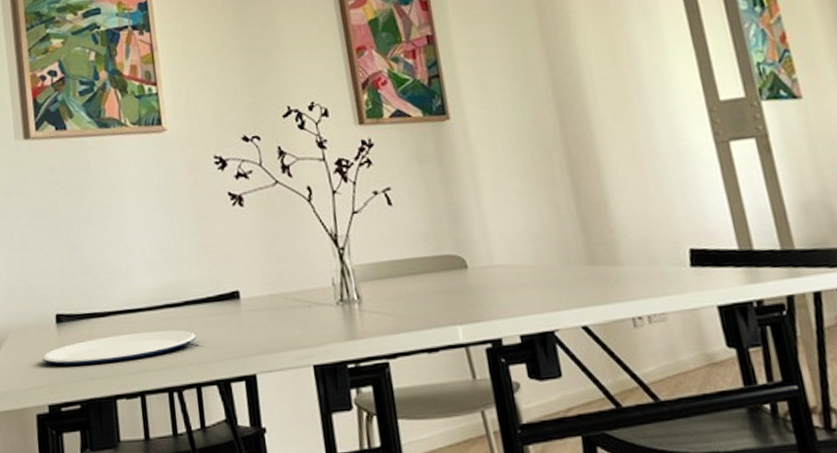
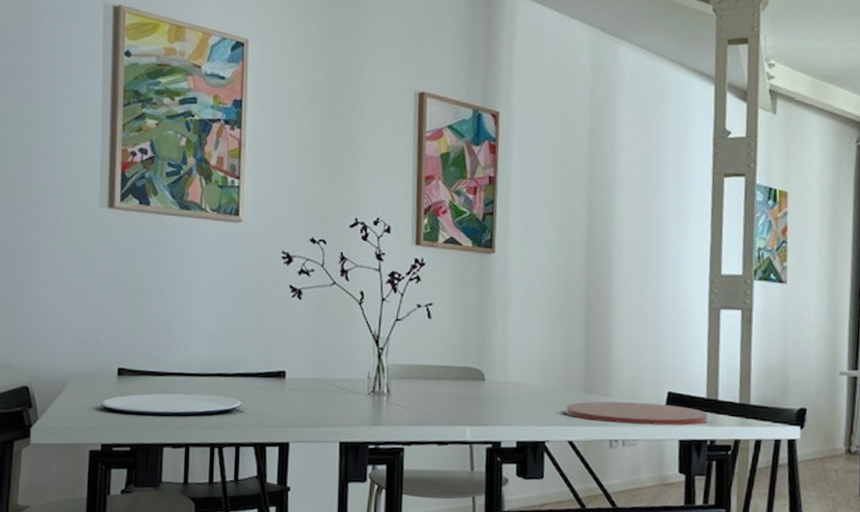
plate: none [569,264,748,298] -> present [565,401,709,426]

